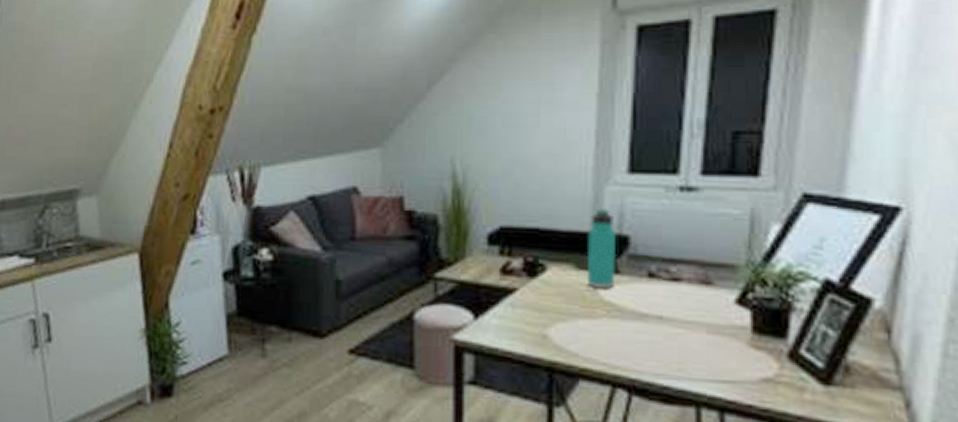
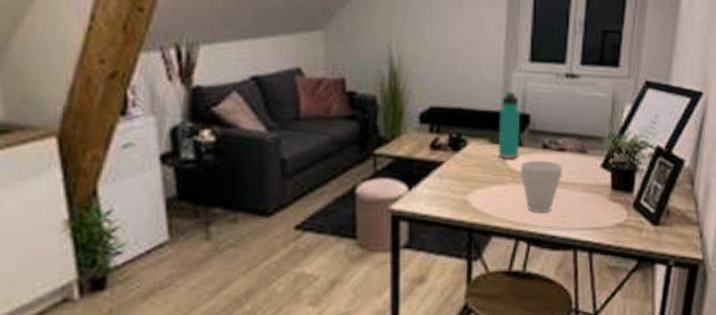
cup: none [617,291,677,357] -> present [520,160,562,213]

